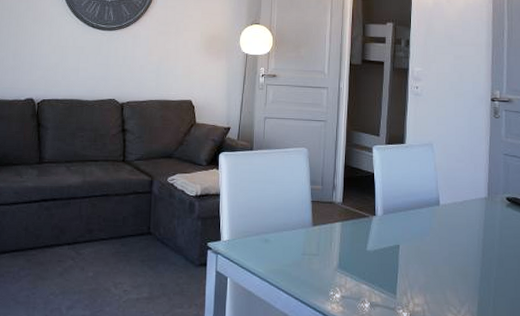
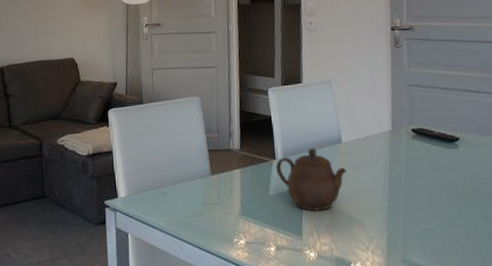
teapot: none [375,208,442,271] -> present [276,148,346,211]

